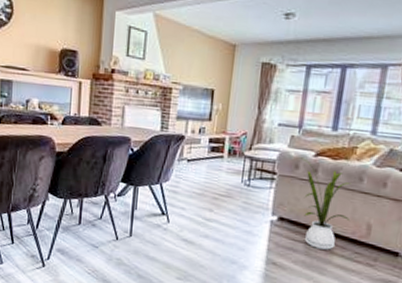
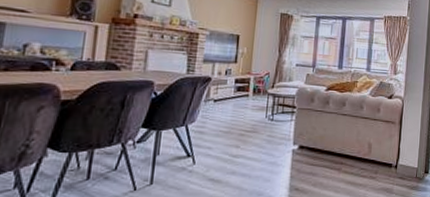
house plant: present [300,157,352,250] -> none [314,92,355,170]

